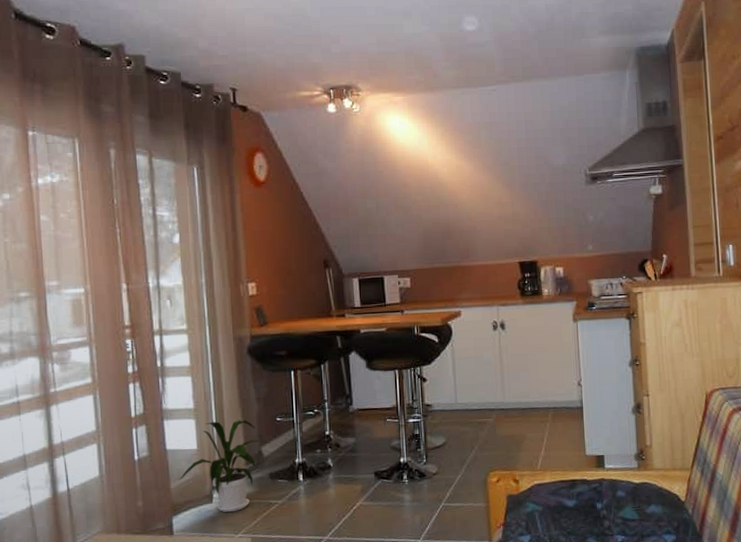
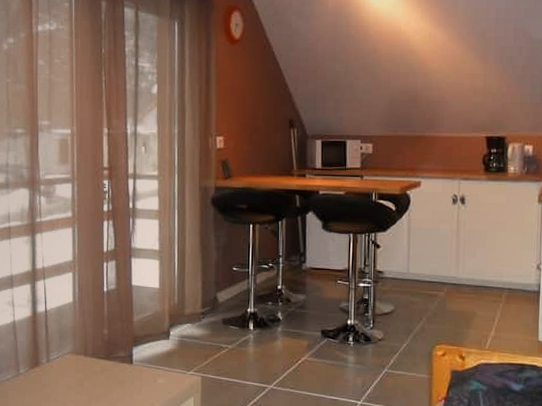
house plant: present [179,419,267,513] -> none [141,264,222,351]

